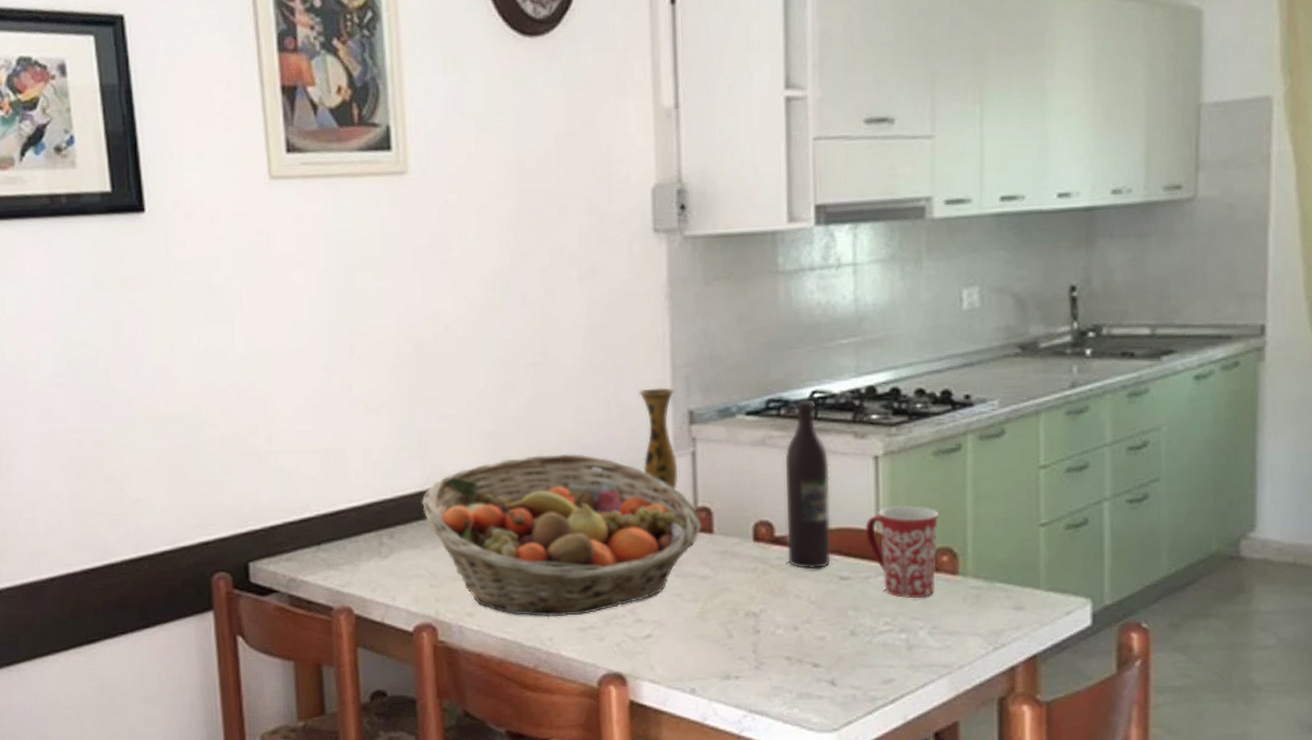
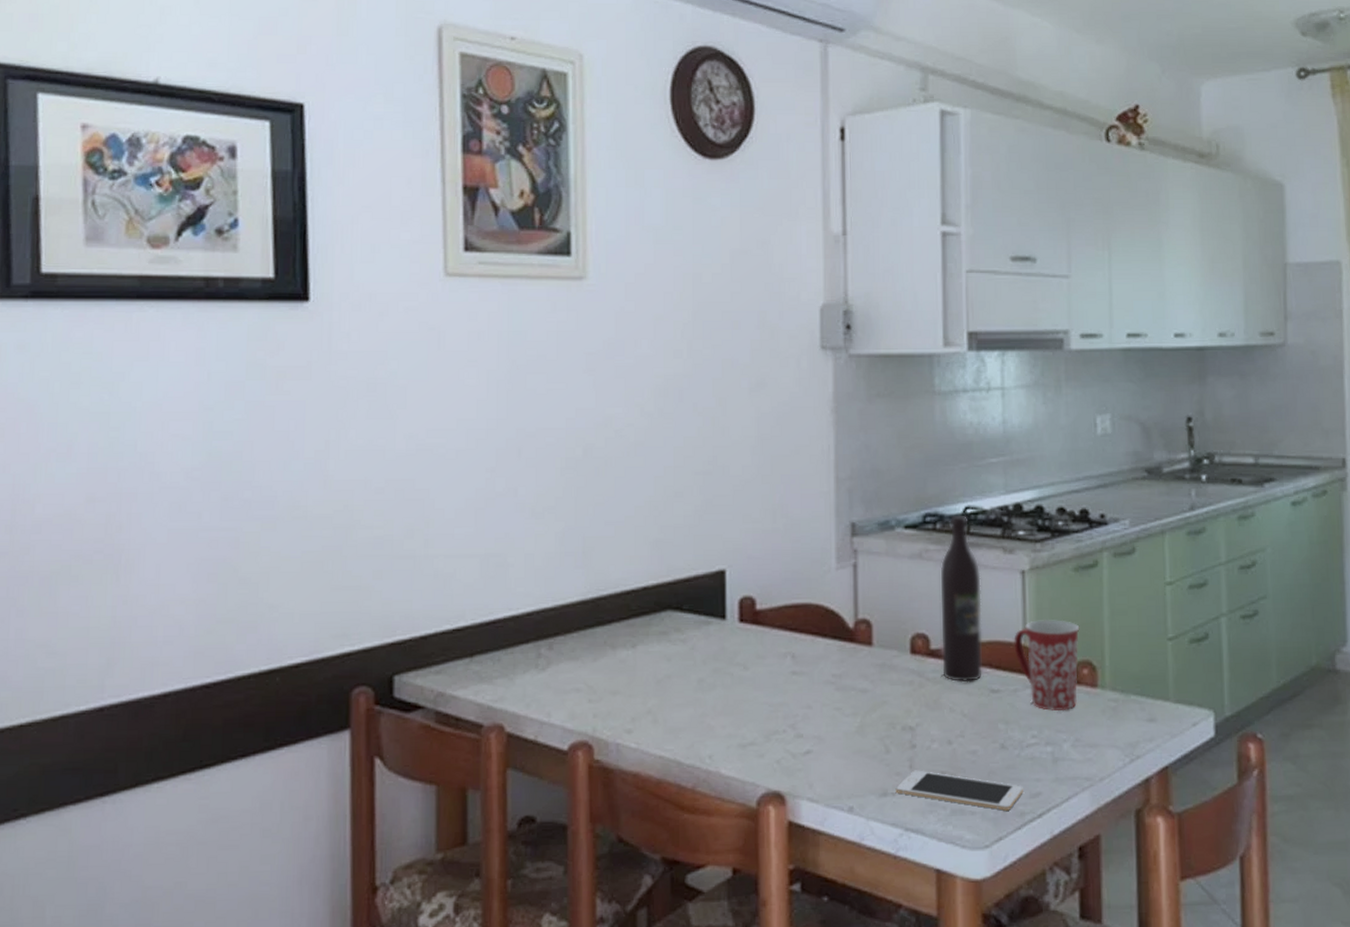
fruit basket: present [422,453,702,617] -> none [584,563,862,734]
vase: present [639,387,679,493] -> none [804,499,840,605]
cell phone: none [738,655,875,696] -> present [895,770,1023,811]

